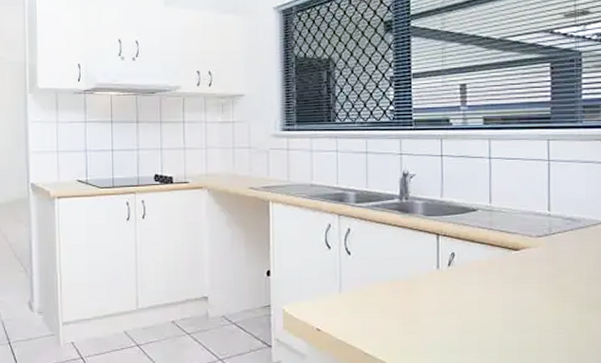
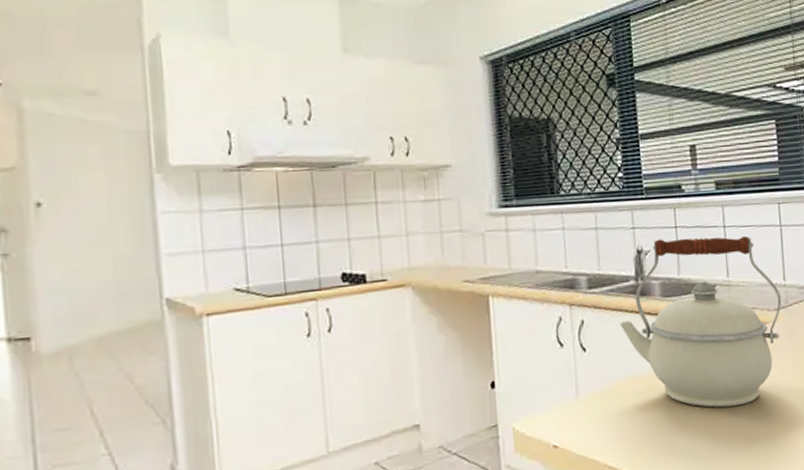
kettle: none [382,165,544,319] -> present [619,235,781,408]

